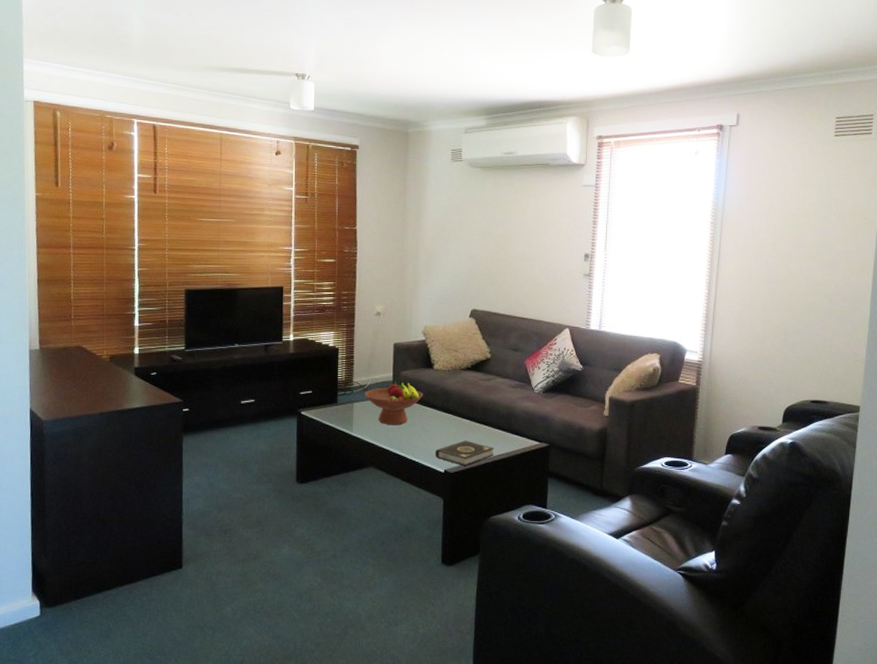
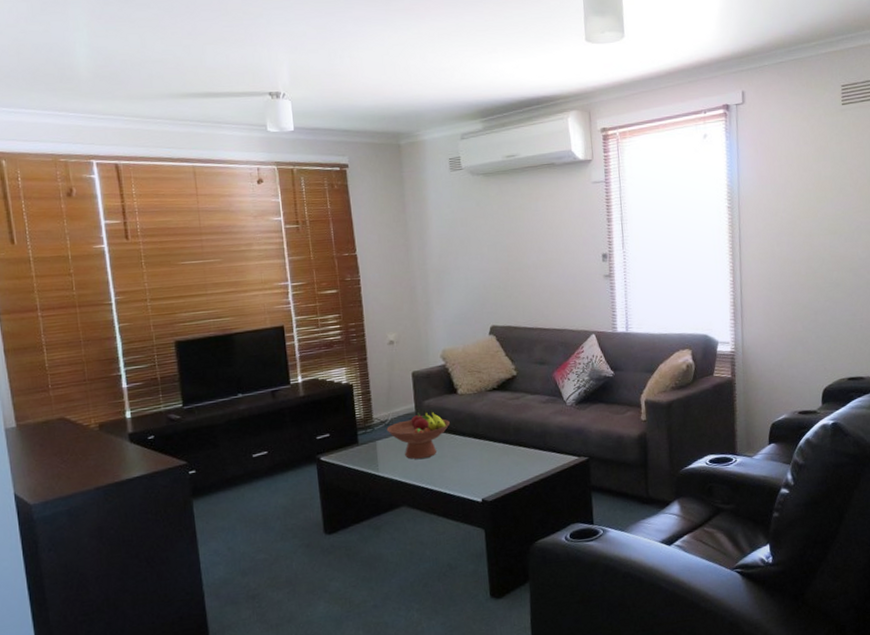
book: present [435,440,494,466] -> none [470,465,532,492]

